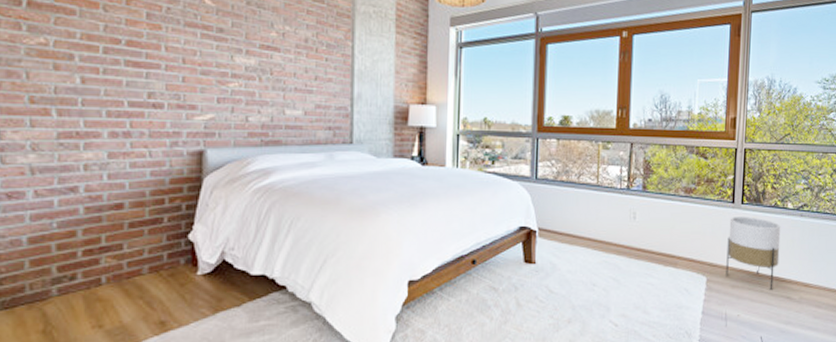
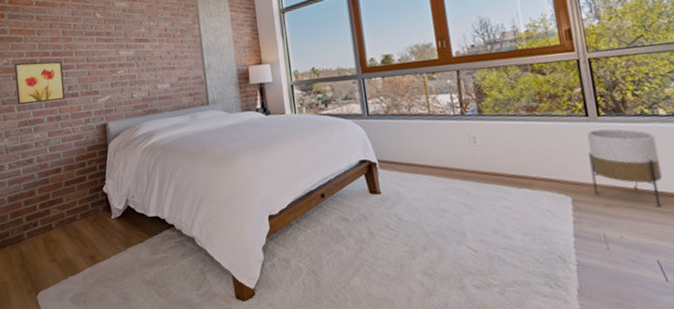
wall art: none [58,46,142,109] -> present [14,61,65,106]

